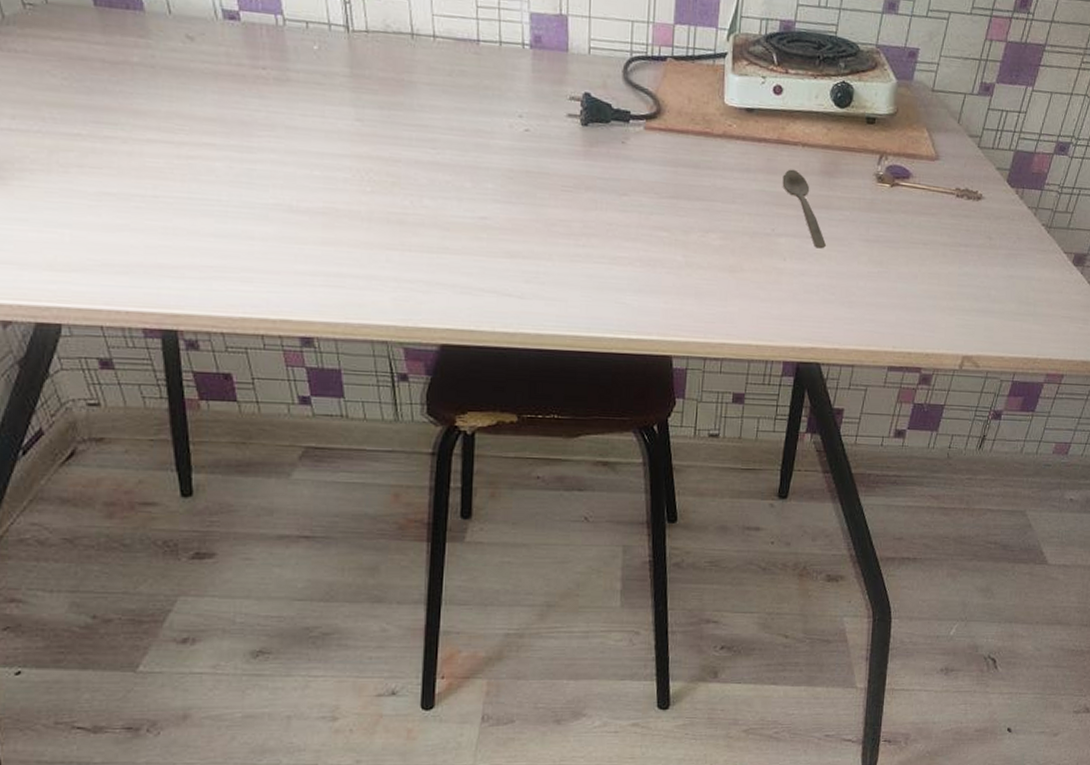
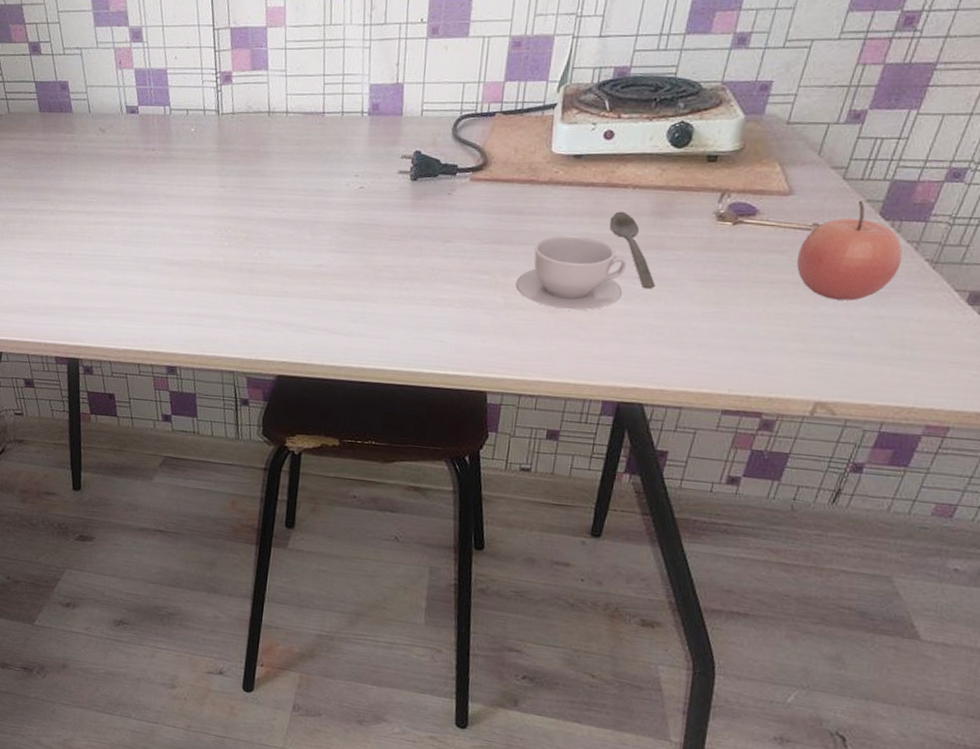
teacup: none [695,190,800,270] -> present [516,234,628,311]
apple: none [944,168,1025,261] -> present [797,200,902,301]

